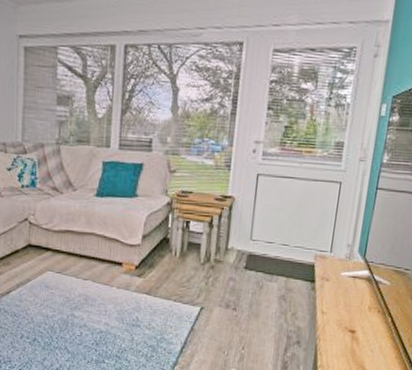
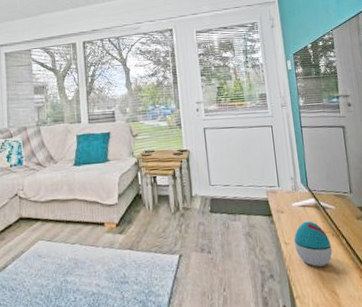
decorative egg: none [331,293,374,341] -> present [294,221,333,267]

